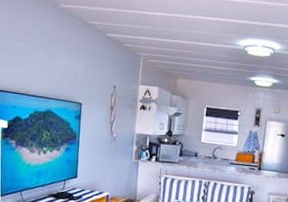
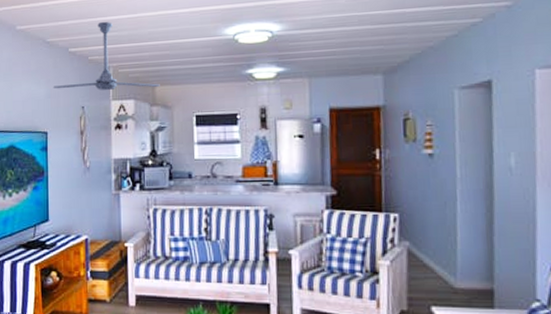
ceiling fan: none [90,14,181,79] -> present [53,21,160,90]

